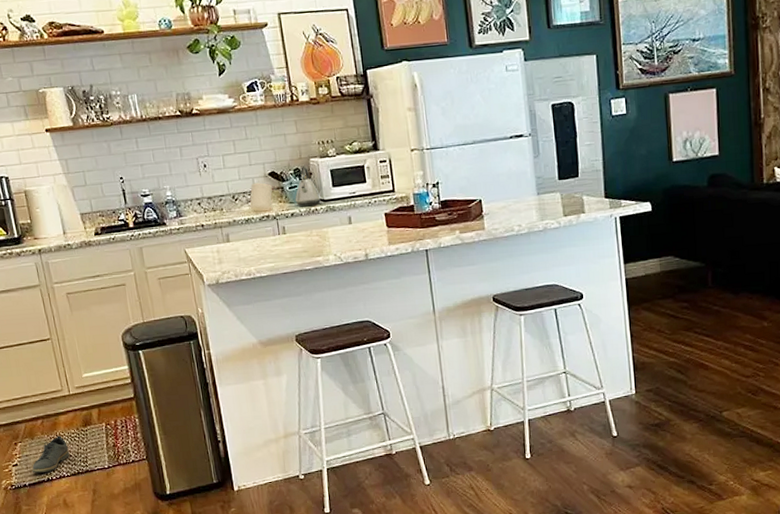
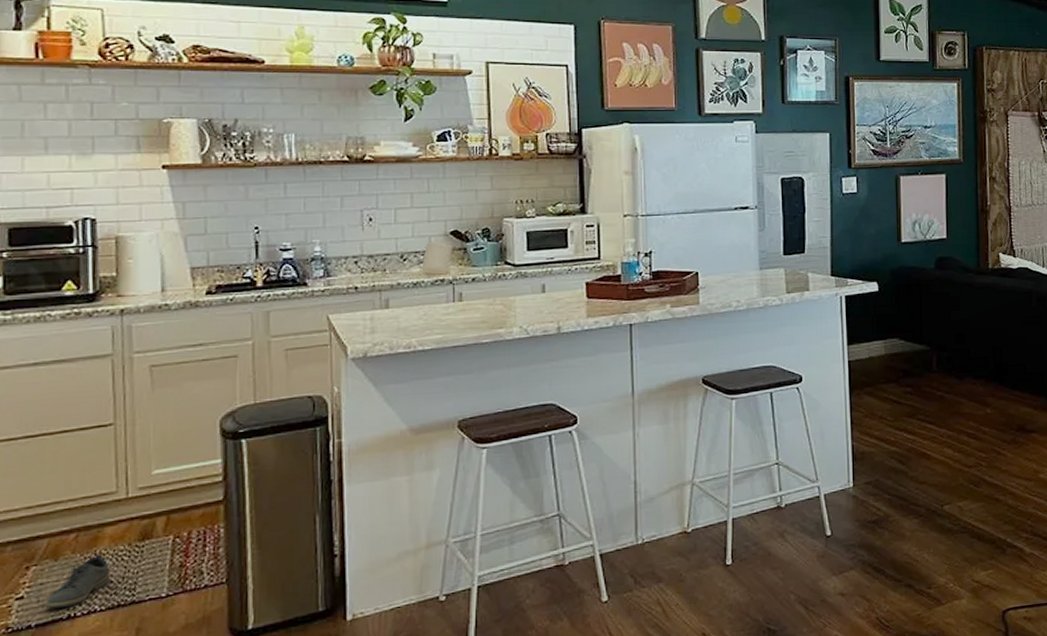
kettle: present [295,165,322,208] -> none [479,225,512,273]

